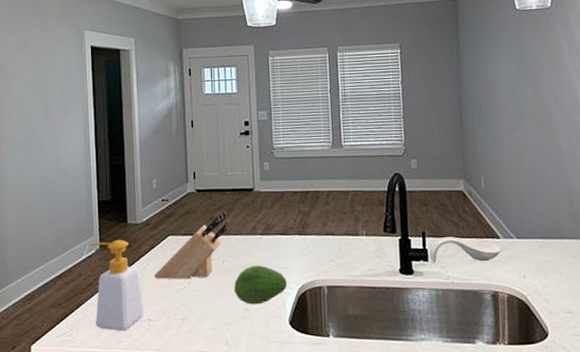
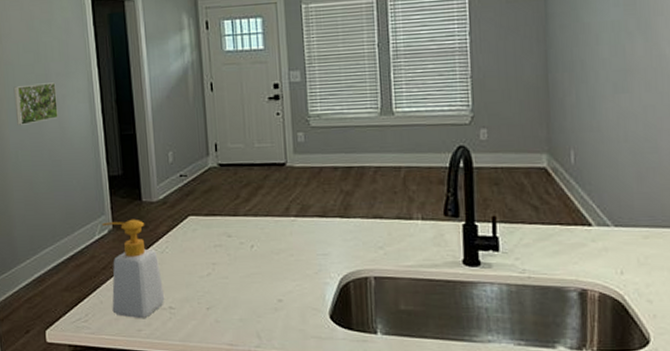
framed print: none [16,119,56,156] -> present [13,82,58,125]
knife block: present [154,211,229,280] -> none [174,189,258,265]
fruit: present [233,265,287,305] -> none [264,251,327,295]
spoon rest: present [429,237,502,262] -> none [500,223,594,253]

